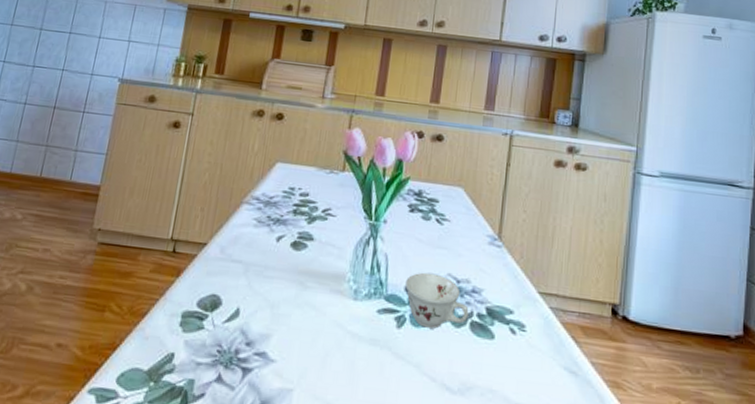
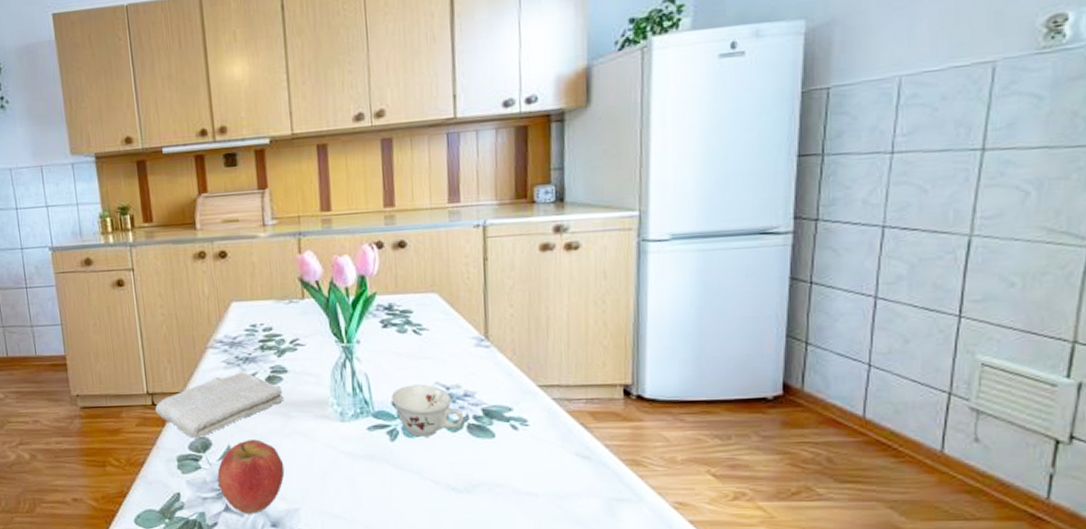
washcloth: none [174,232,304,295] -> present [155,372,284,439]
apple: none [216,304,289,389] -> present [217,439,285,514]

